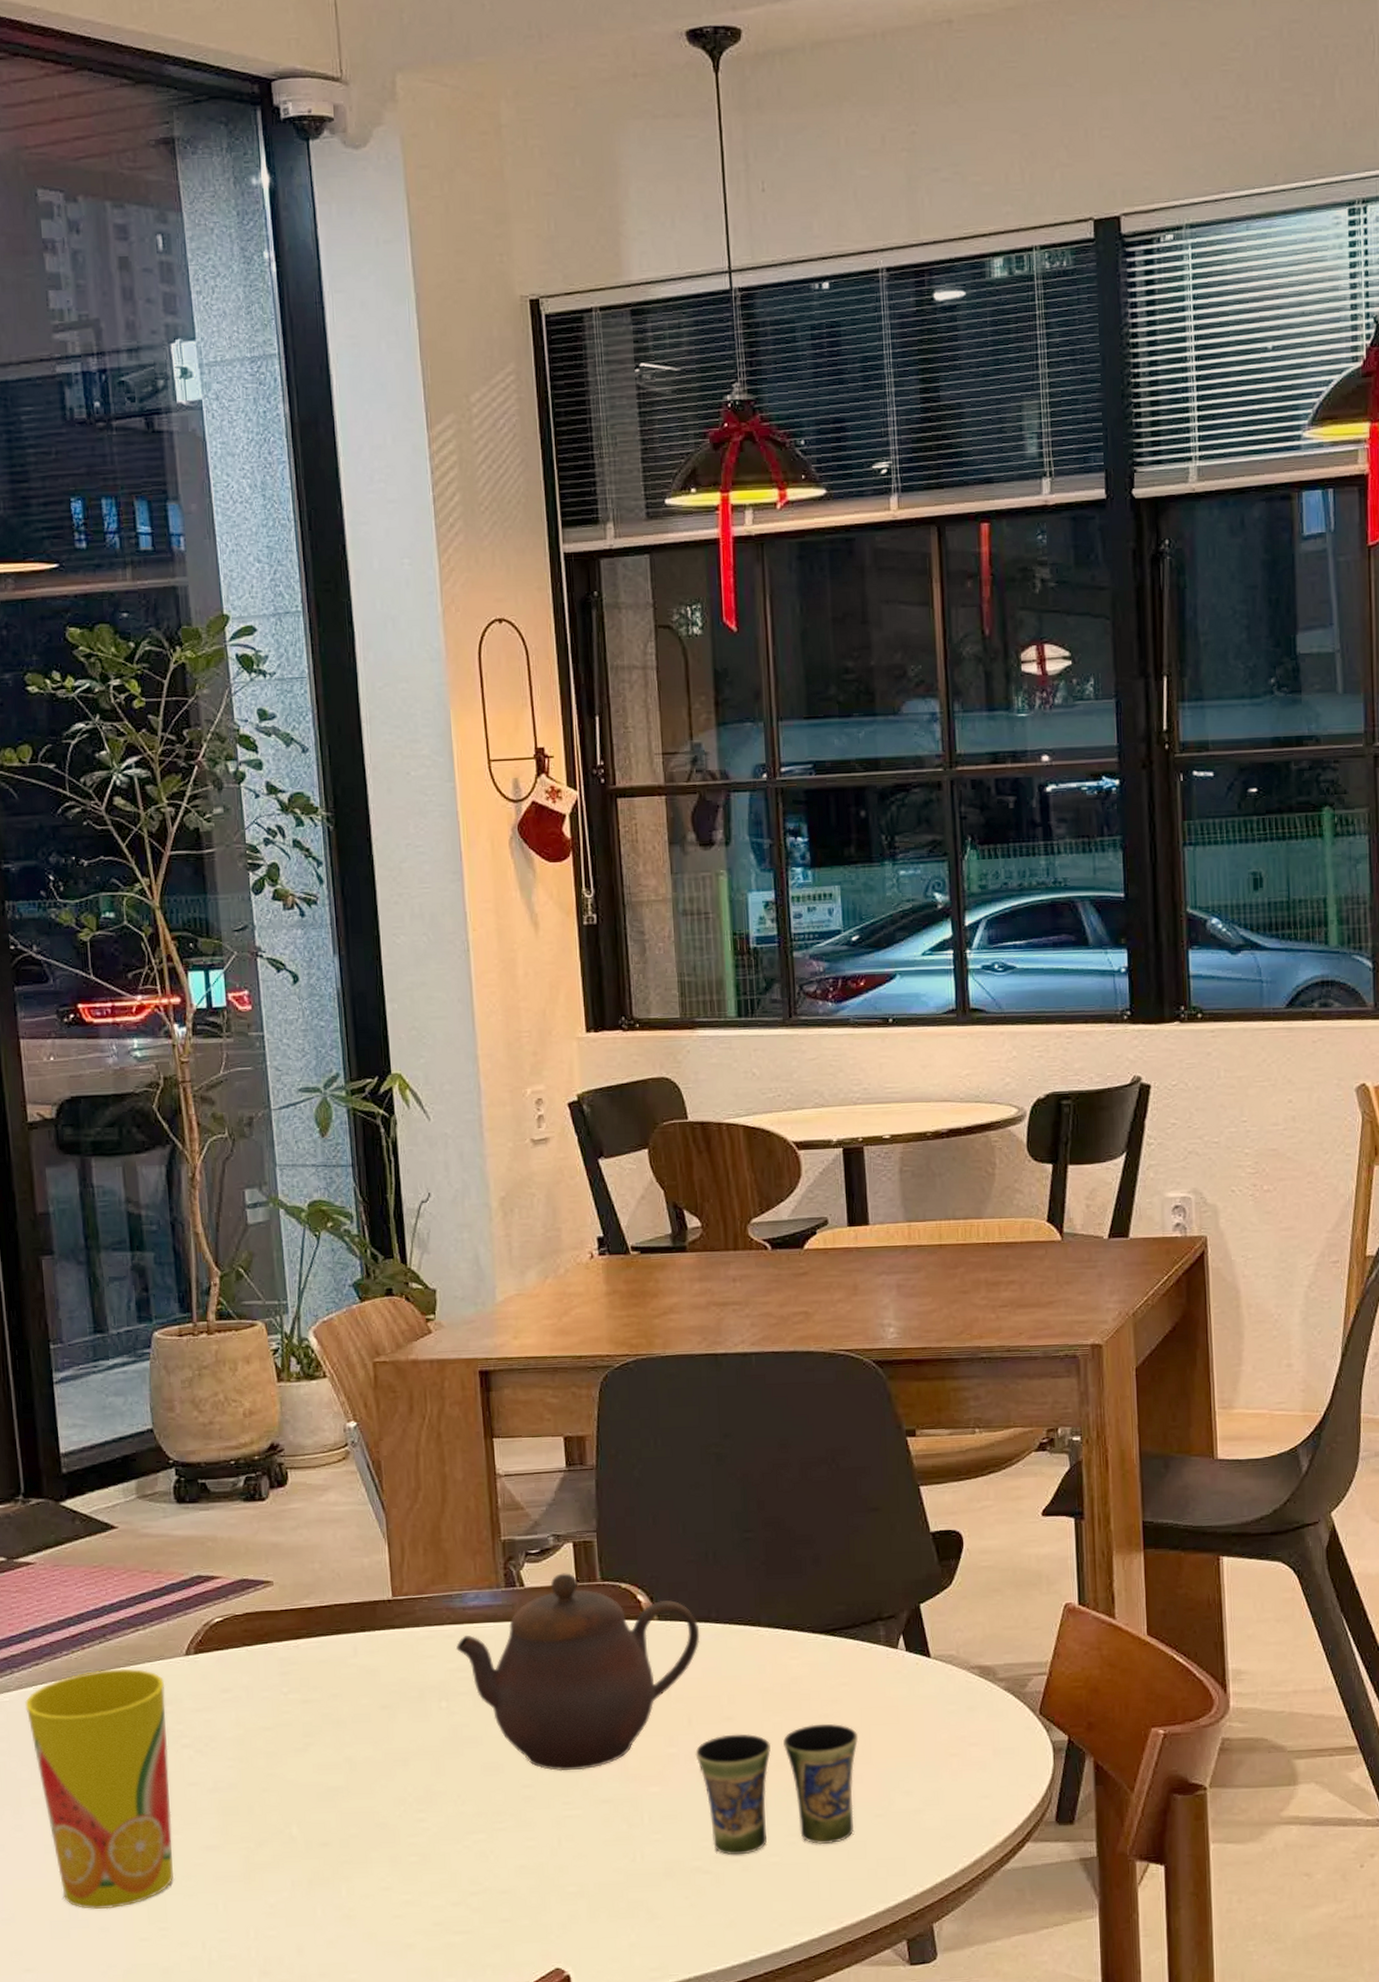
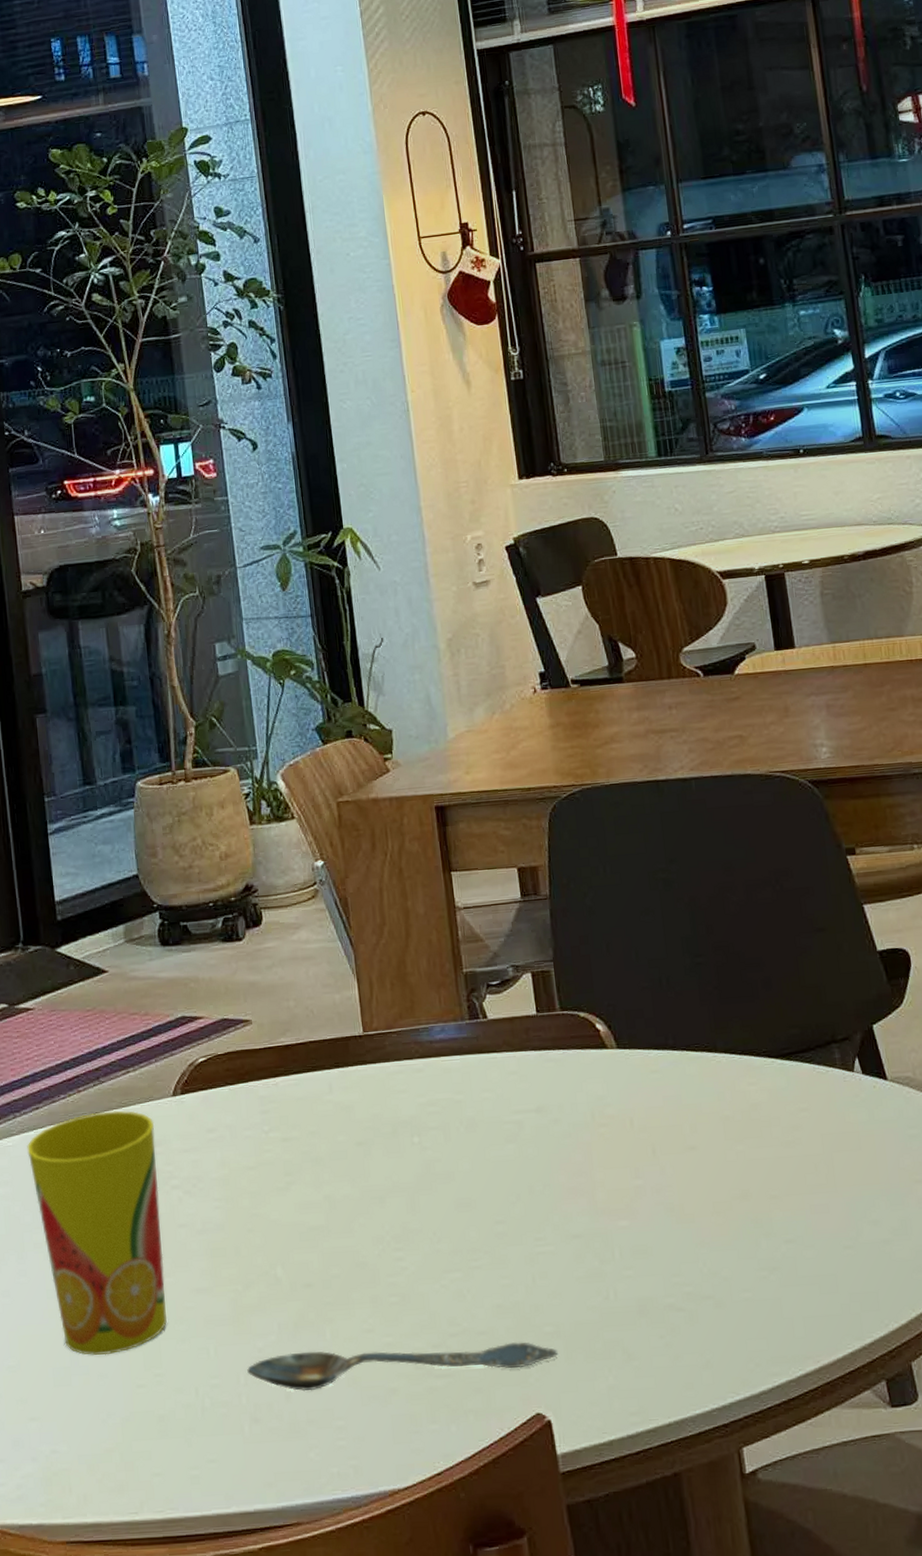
spoon: none [258,1901,581,1946] -> present [247,1342,558,1392]
teapot: present [455,1573,700,1772] -> none [425,1003,659,1206]
cup: present [695,1723,859,1855] -> none [661,1151,824,1291]

